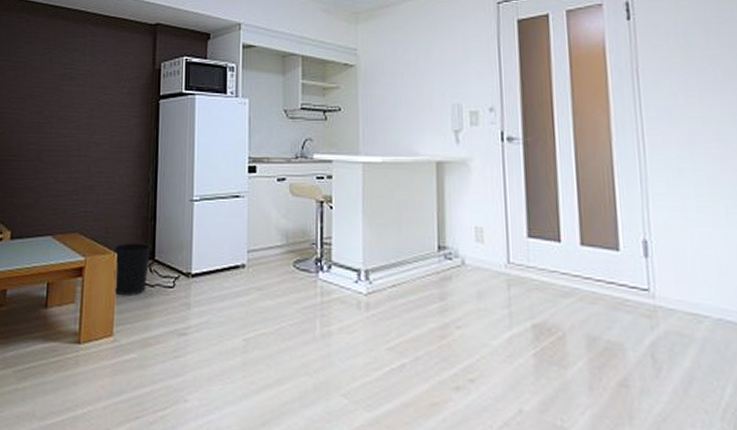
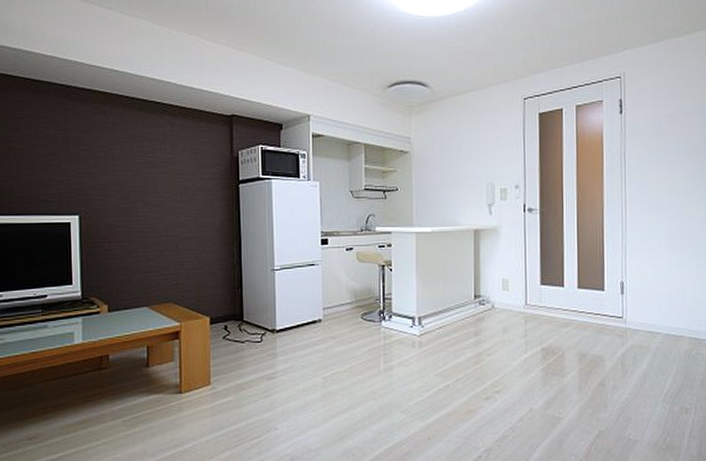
wastebasket: present [113,242,151,297] -> none [205,307,240,352]

